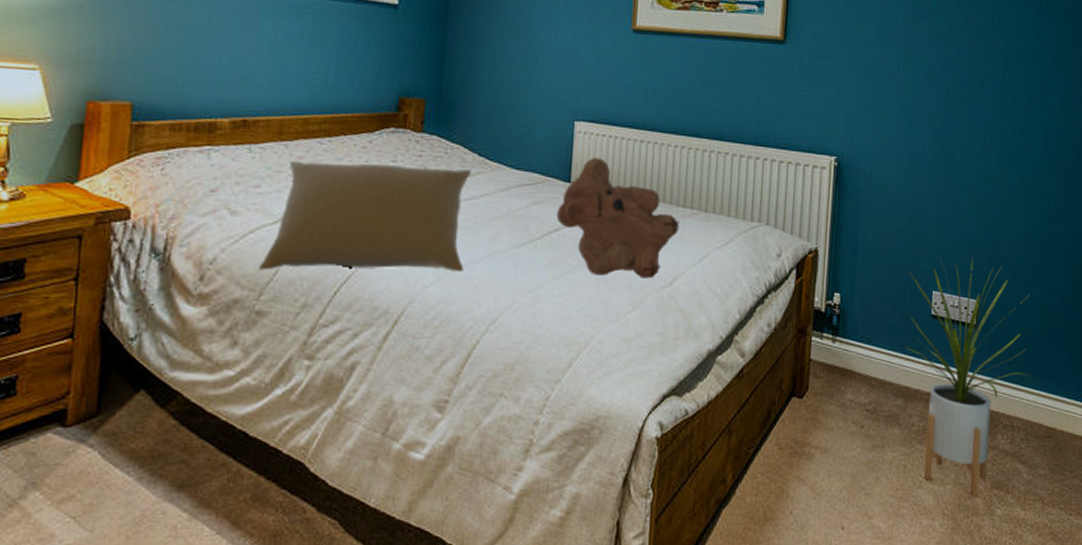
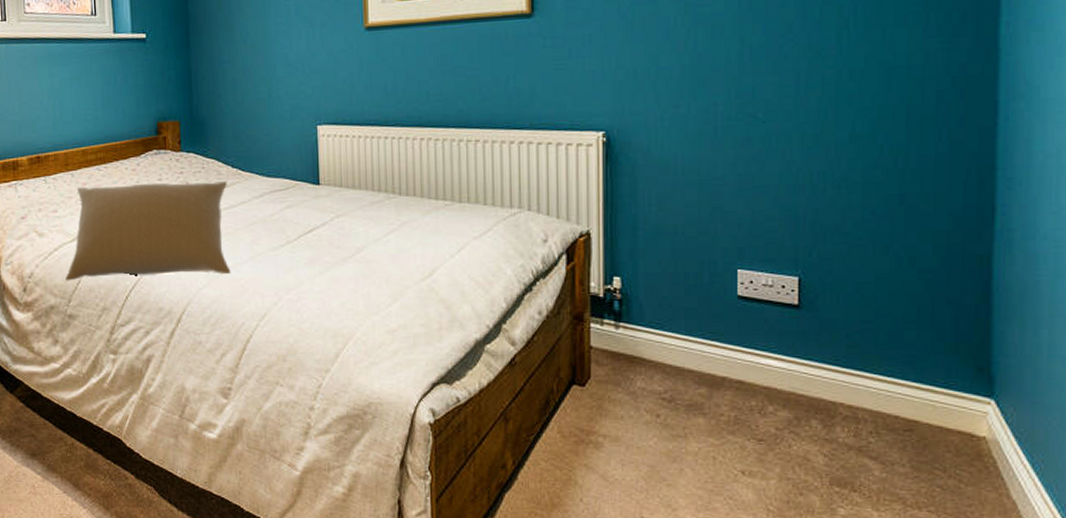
teddy bear: present [556,158,680,279] -> none [309,158,433,272]
house plant: present [905,258,1030,497] -> none [704,230,879,494]

